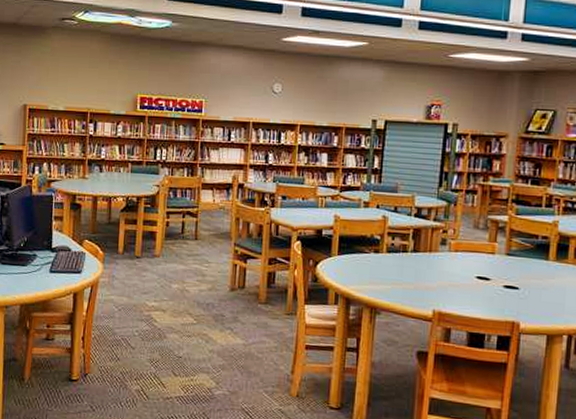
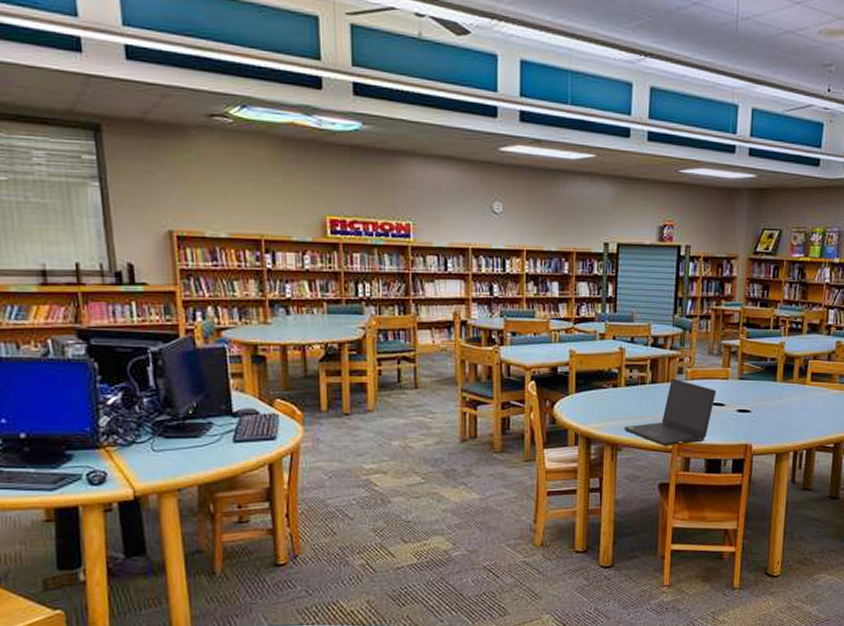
laptop: none [383,248,482,315] -> present [624,378,717,446]

